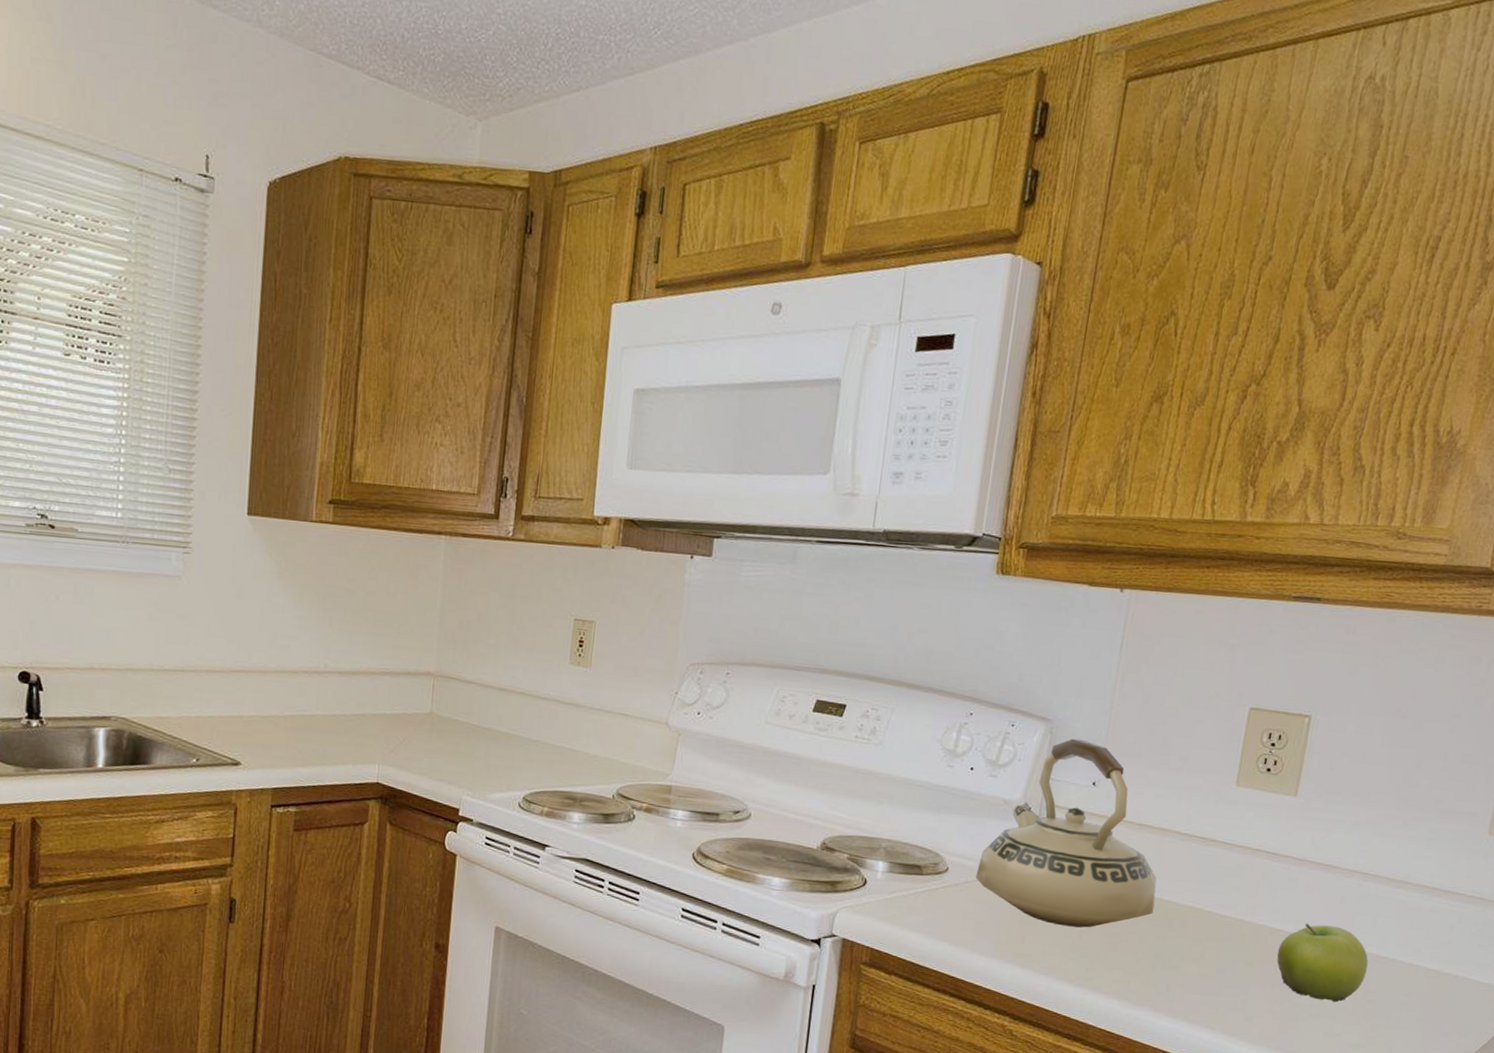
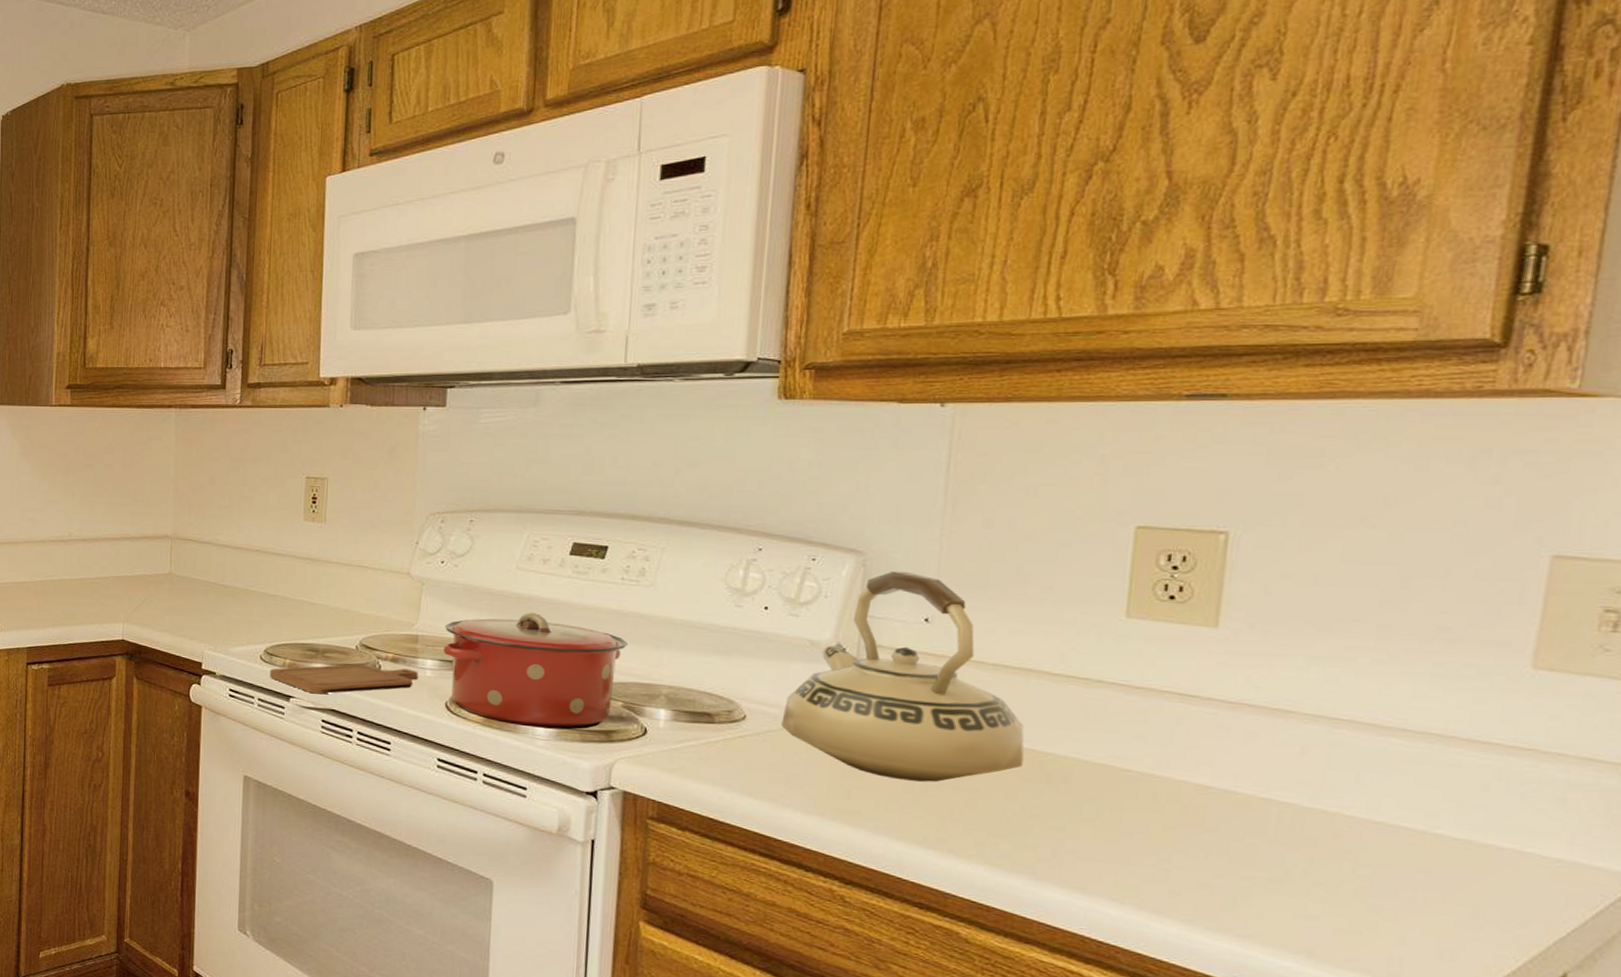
chopping board: none [526,813,670,844] -> present [269,664,418,694]
casserole: none [693,766,857,881] -> present [442,612,629,730]
fruit: present [1276,923,1369,1003] -> none [1209,779,1354,877]

